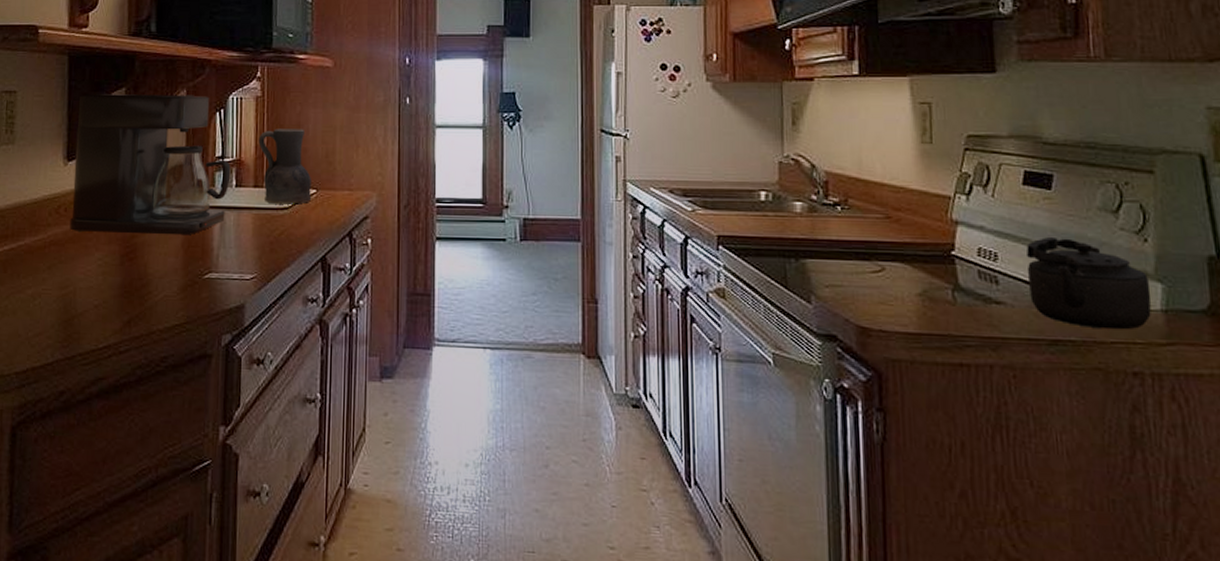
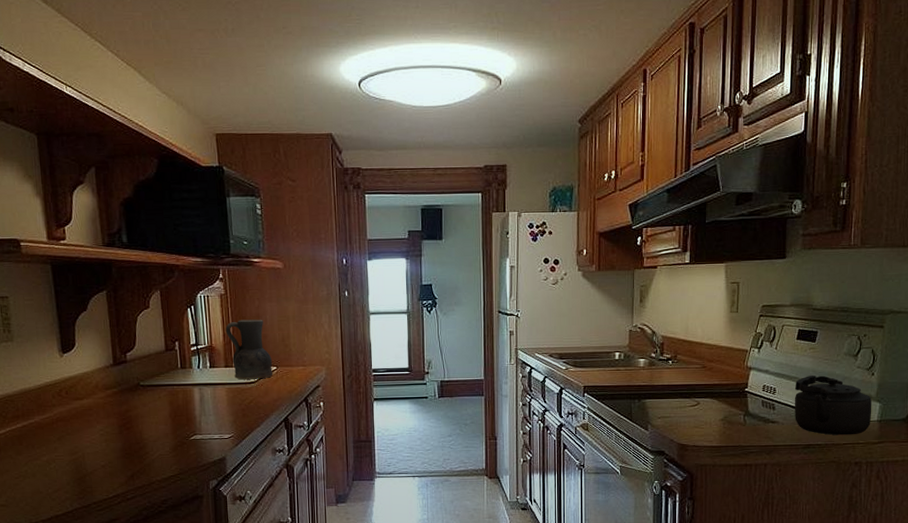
coffee maker: present [69,94,231,236] -> none [65,295,205,409]

